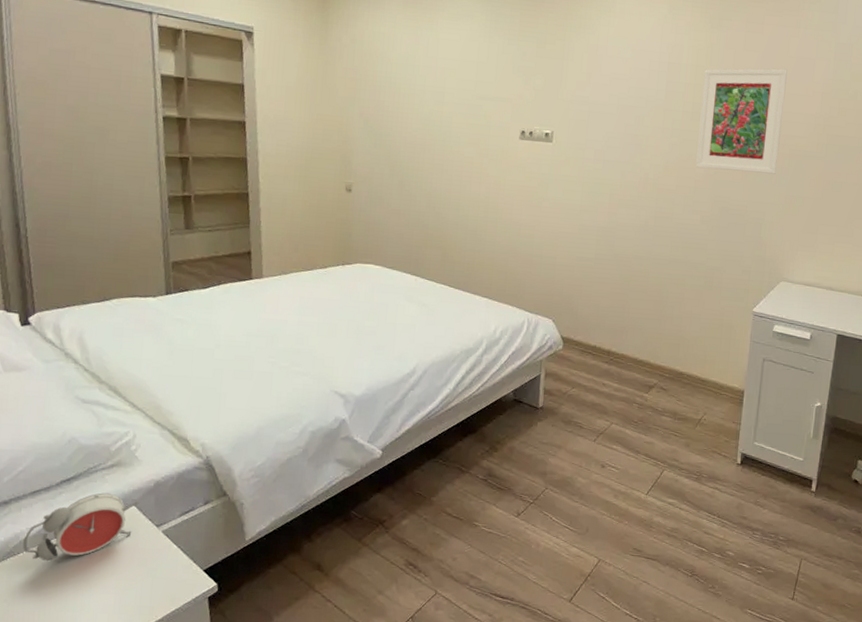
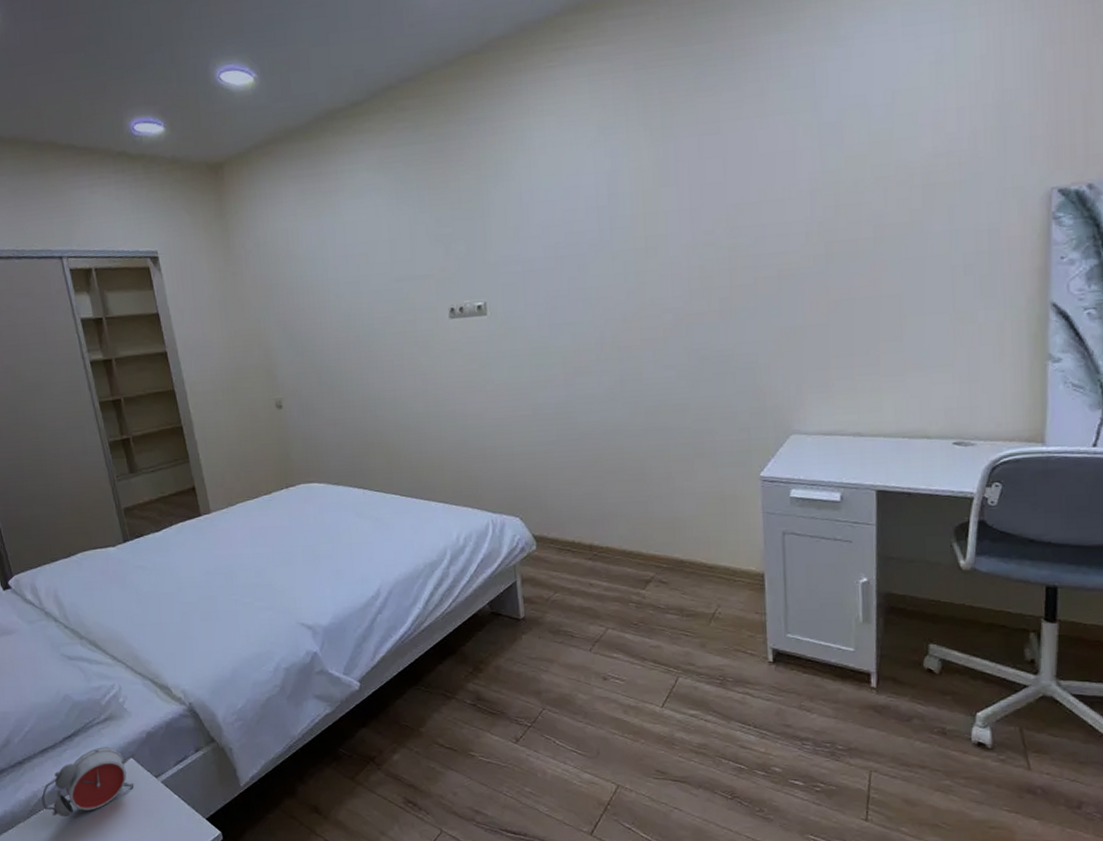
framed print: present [696,68,787,174] -> none [654,171,764,314]

